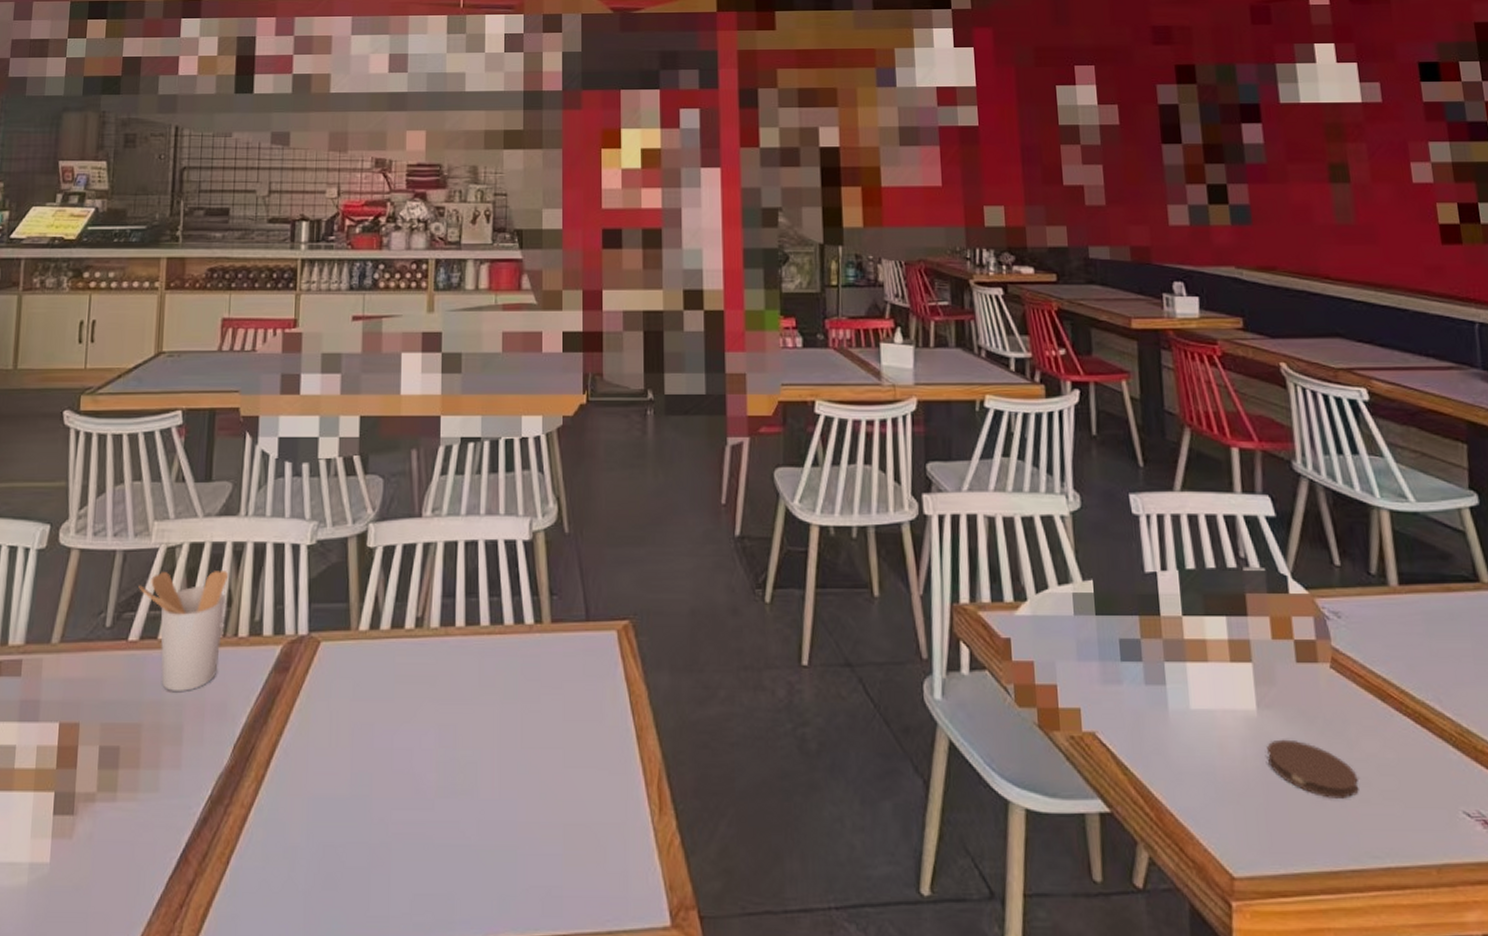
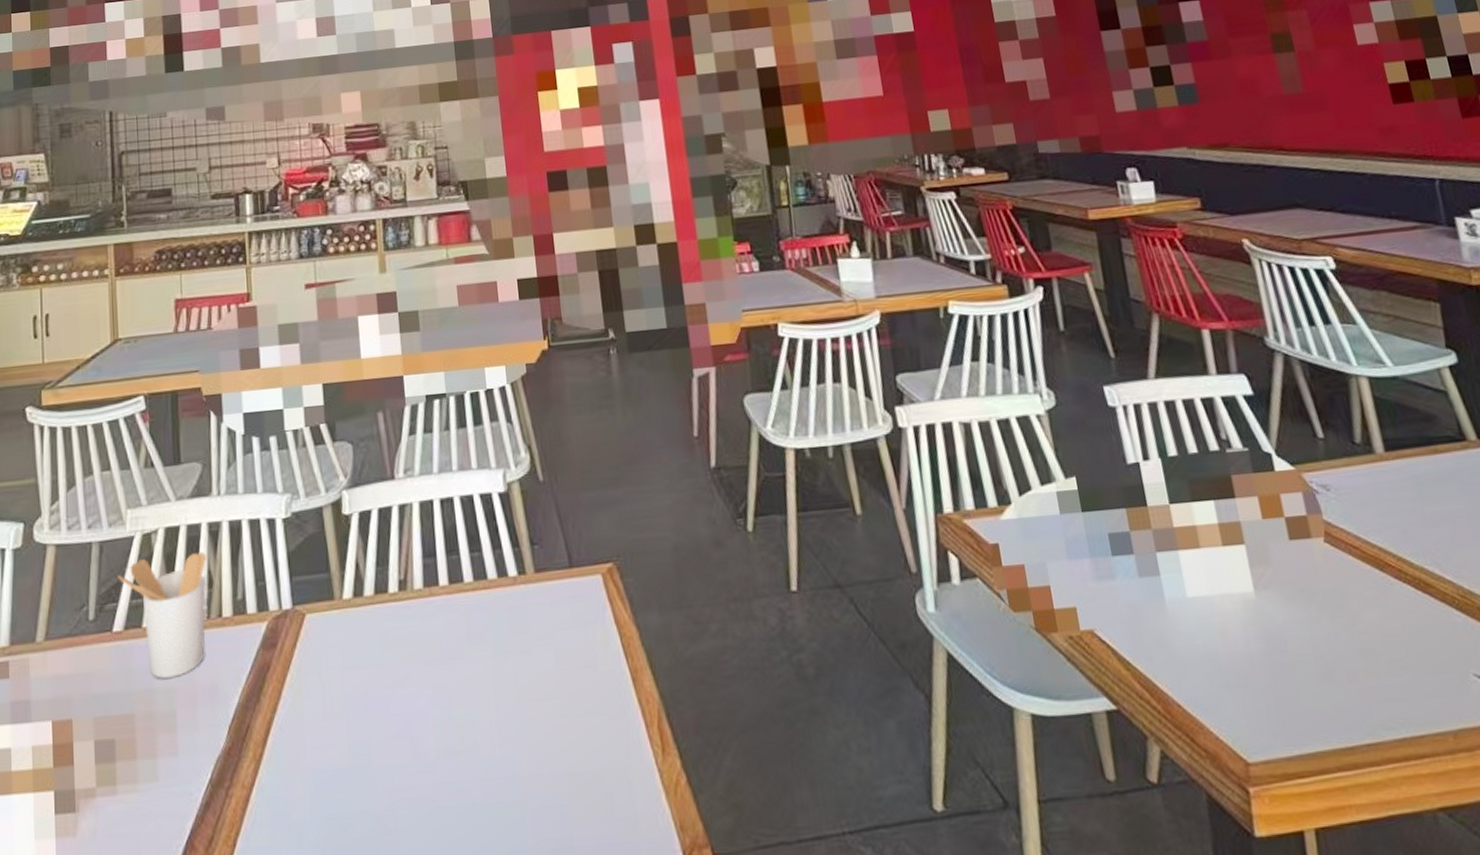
coaster: present [1267,739,1359,799] -> none [1268,618,1366,674]

